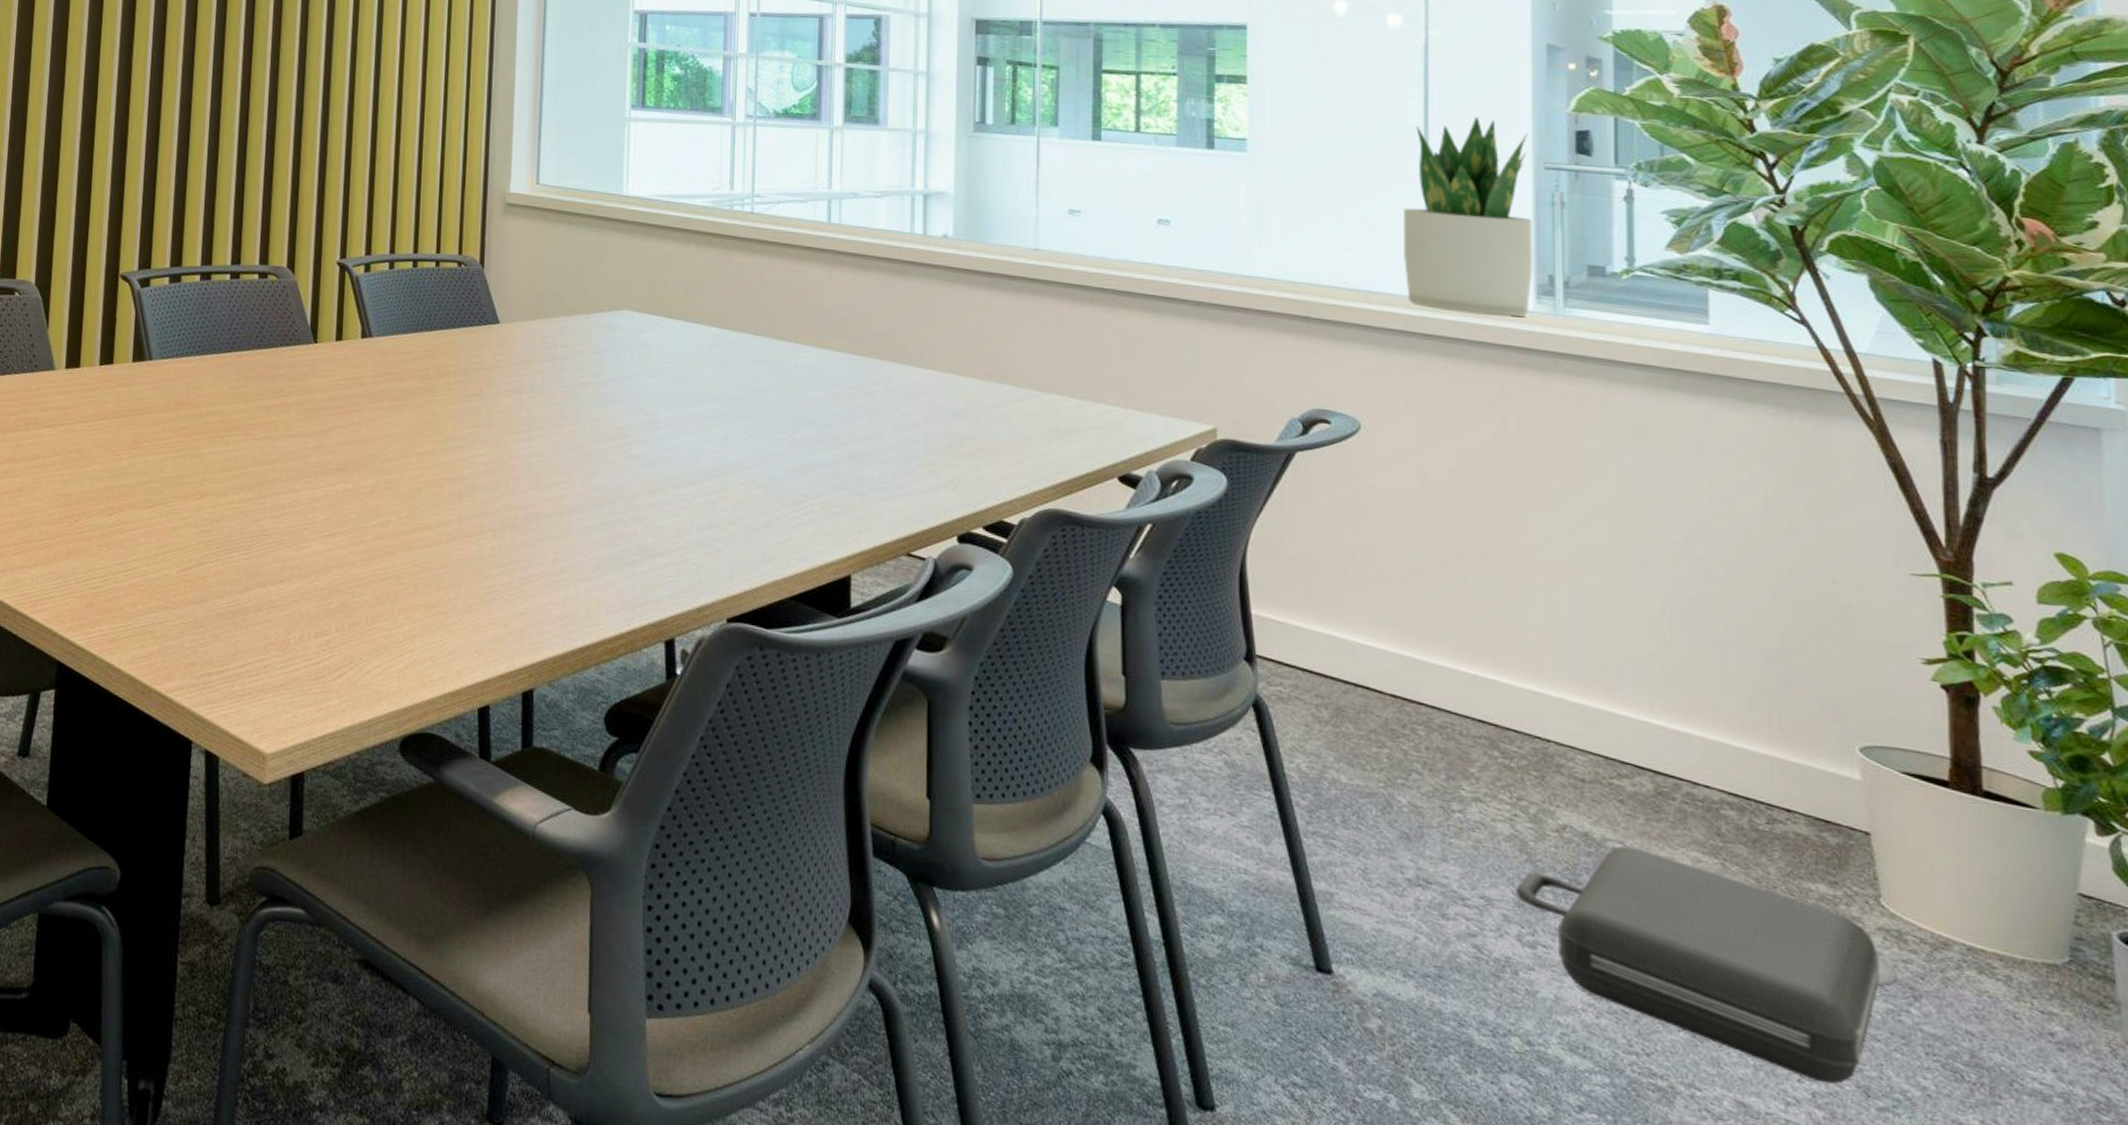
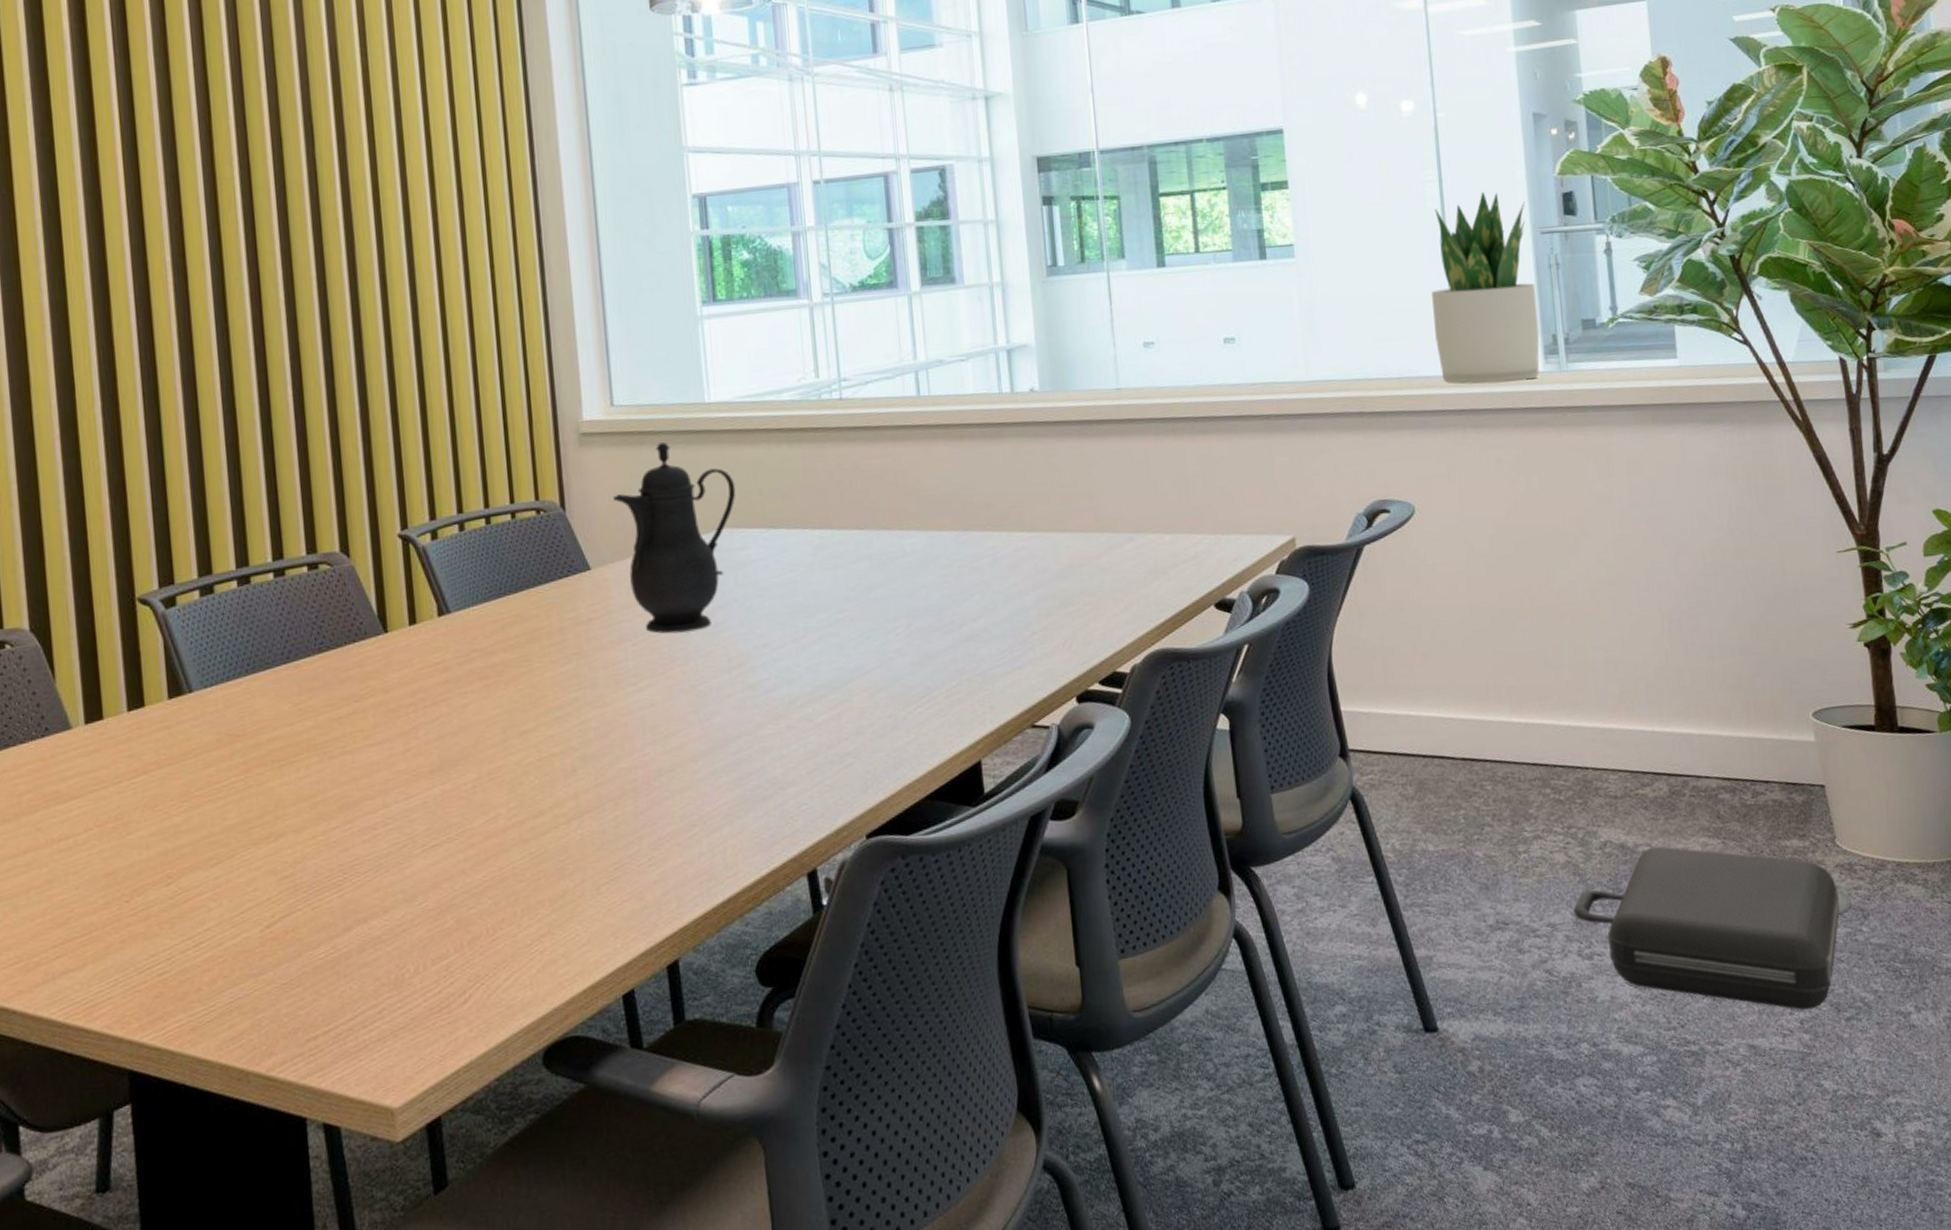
coffeepot: none [528,224,642,397] -> present [613,442,736,634]

